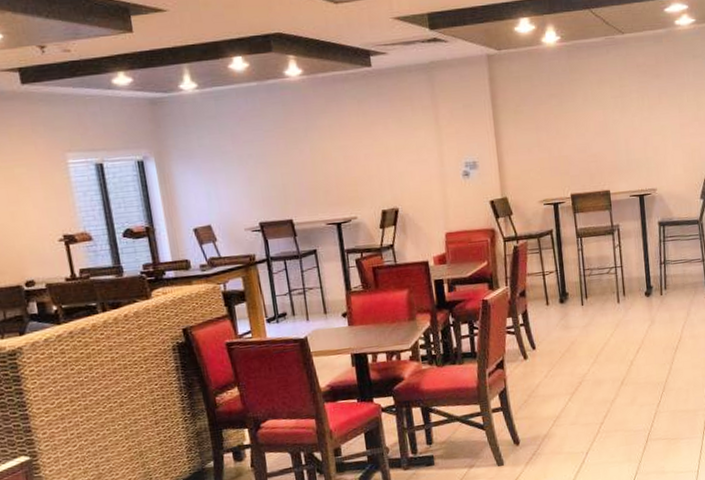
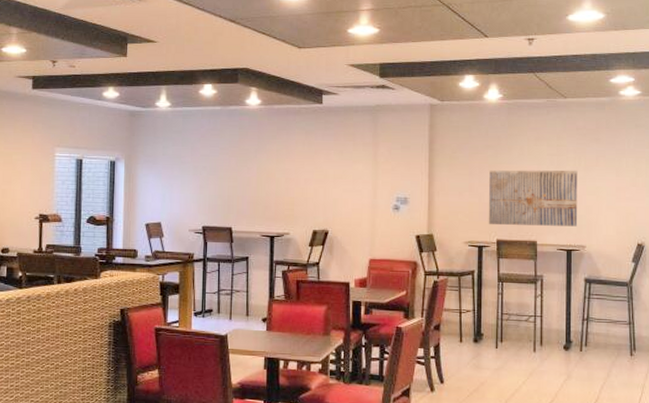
wall art: none [556,110,647,179] -> present [488,170,578,227]

